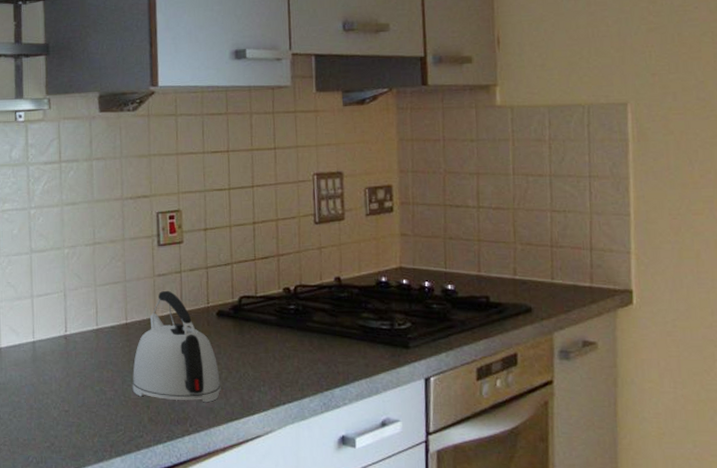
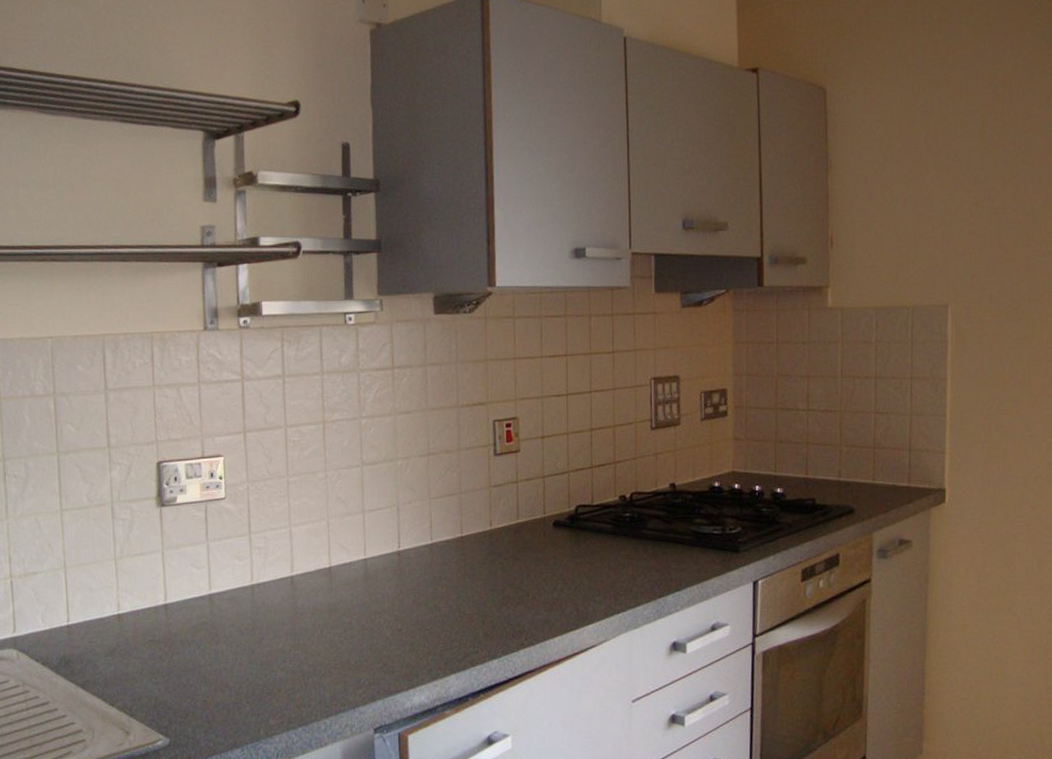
kettle: present [132,290,221,403] -> none [467,501,556,615]

